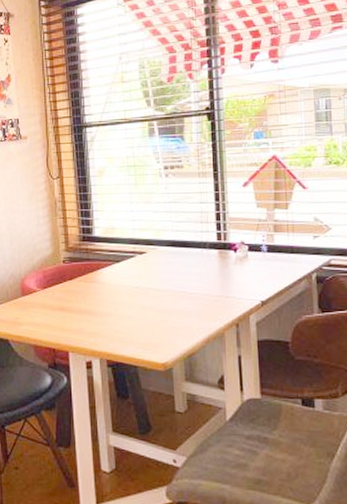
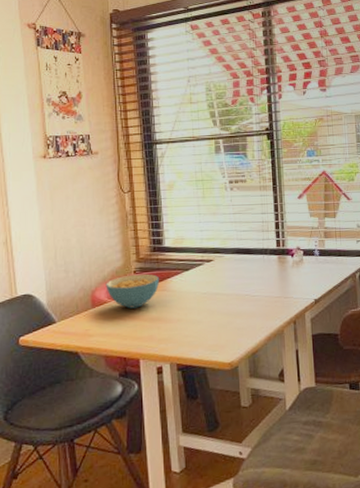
cereal bowl: none [35,264,90,299] -> present [106,273,160,309]

